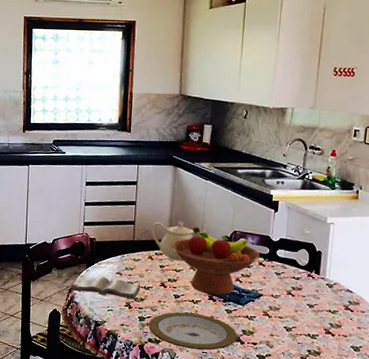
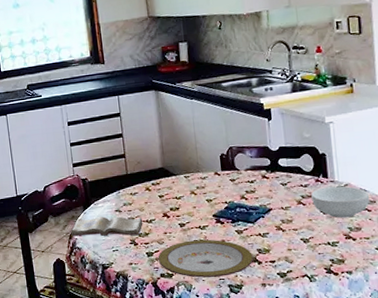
teapot: present [151,221,209,261] -> none [143,146,204,188]
fruit bowl: present [172,226,260,295] -> none [168,149,262,218]
cereal bowl: none [301,282,355,315] -> present [311,186,370,218]

